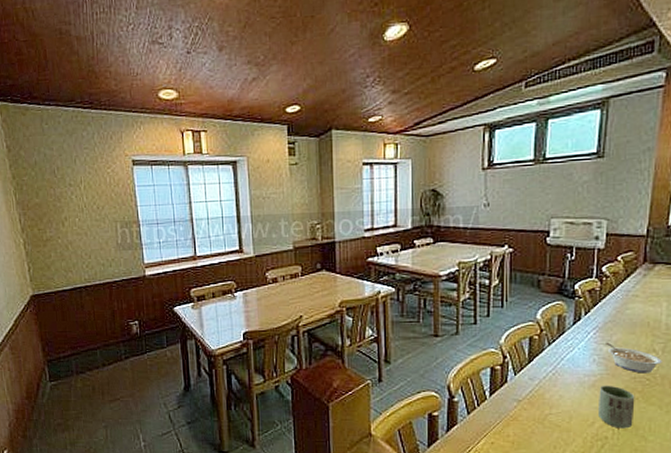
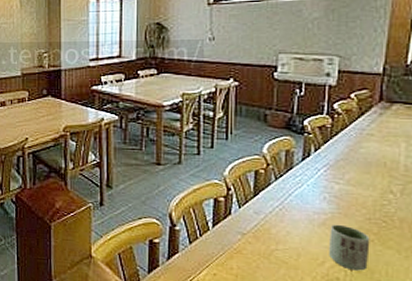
legume: present [606,342,662,373] -> none [337,180,401,215]

